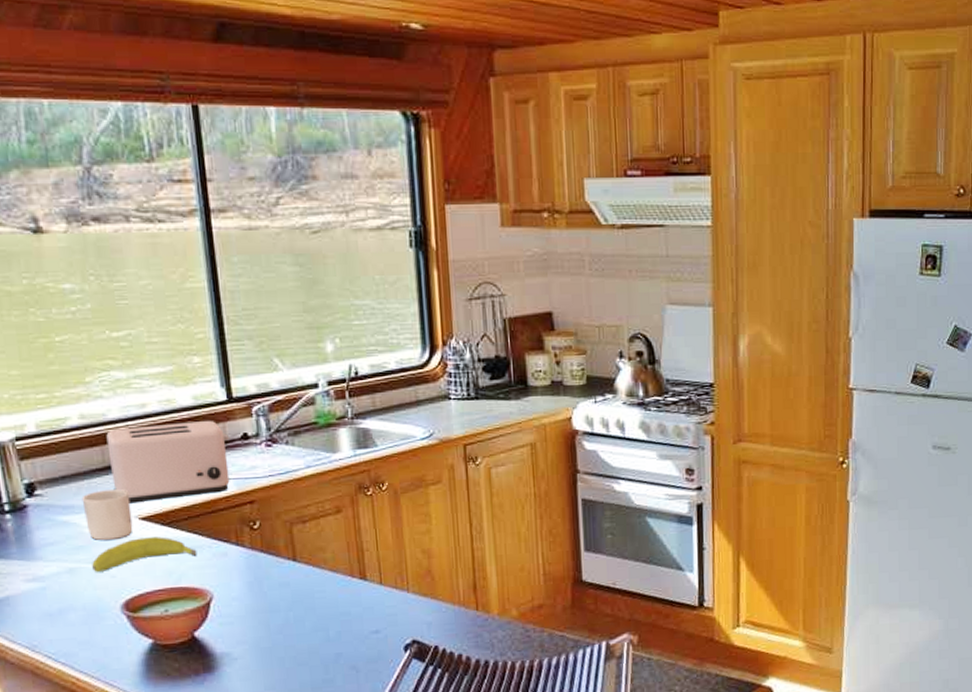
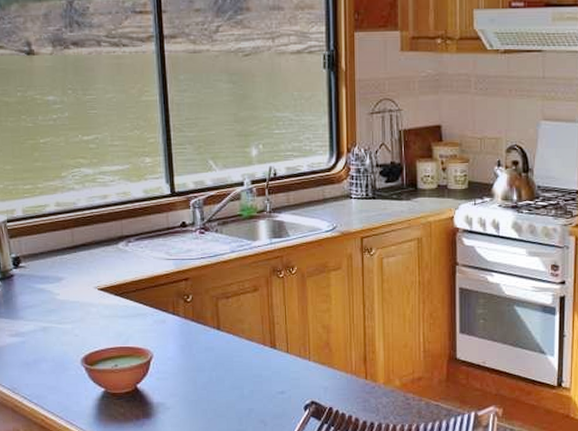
mug: present [81,489,133,541] -> none [55,265,93,306]
fruit: present [92,536,197,573] -> none [60,305,142,332]
toaster: present [106,420,230,504] -> none [75,210,171,277]

